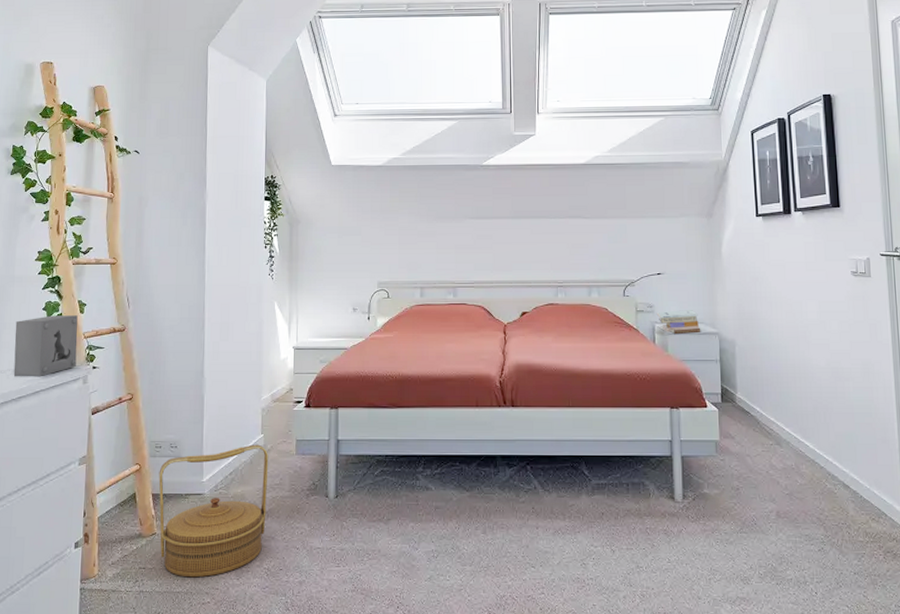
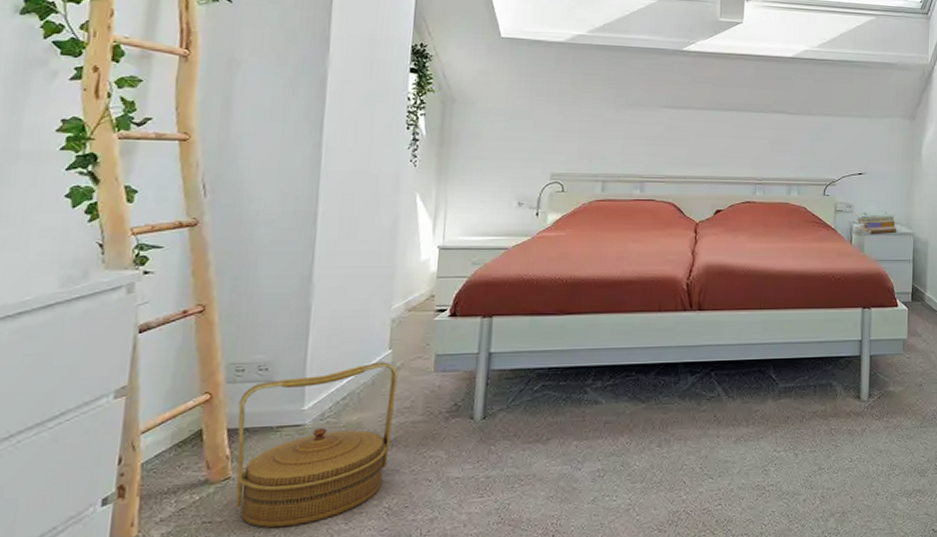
decorative box: present [13,315,78,377] -> none [10,204,123,286]

